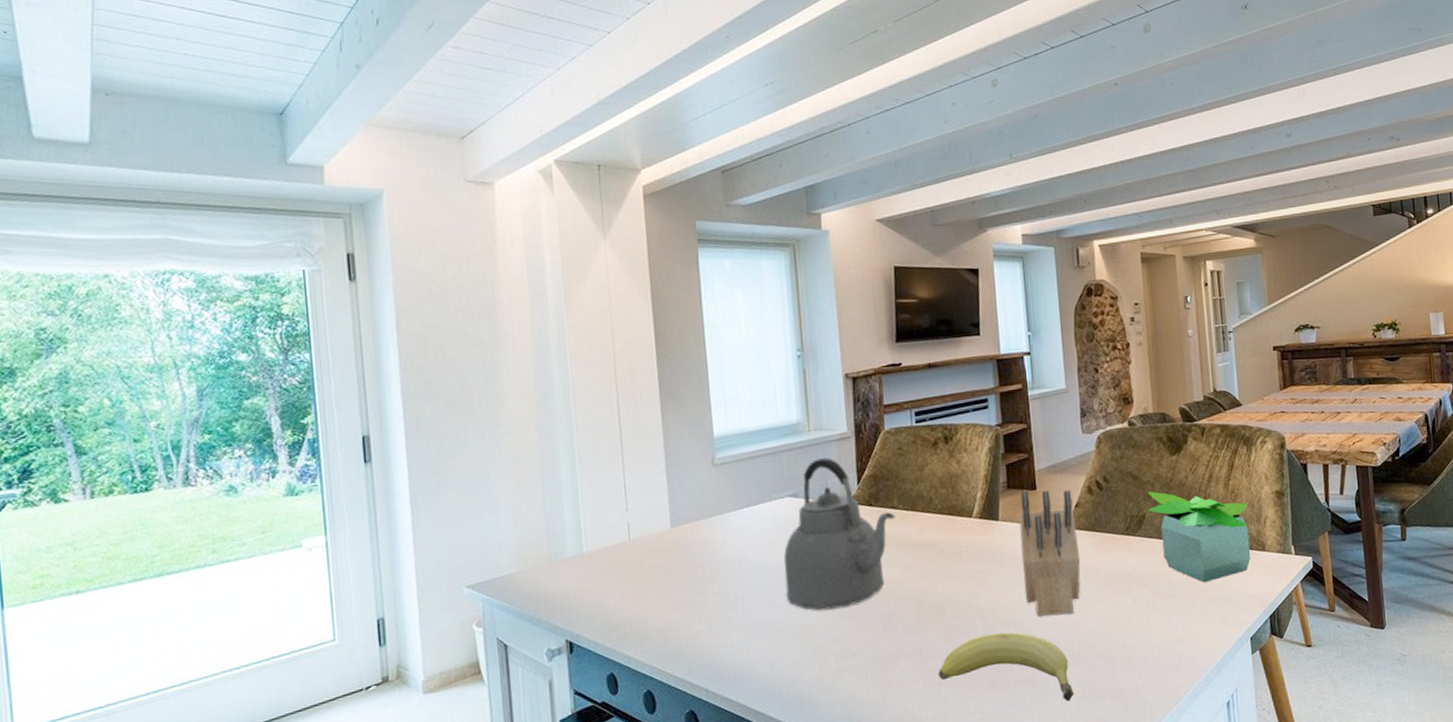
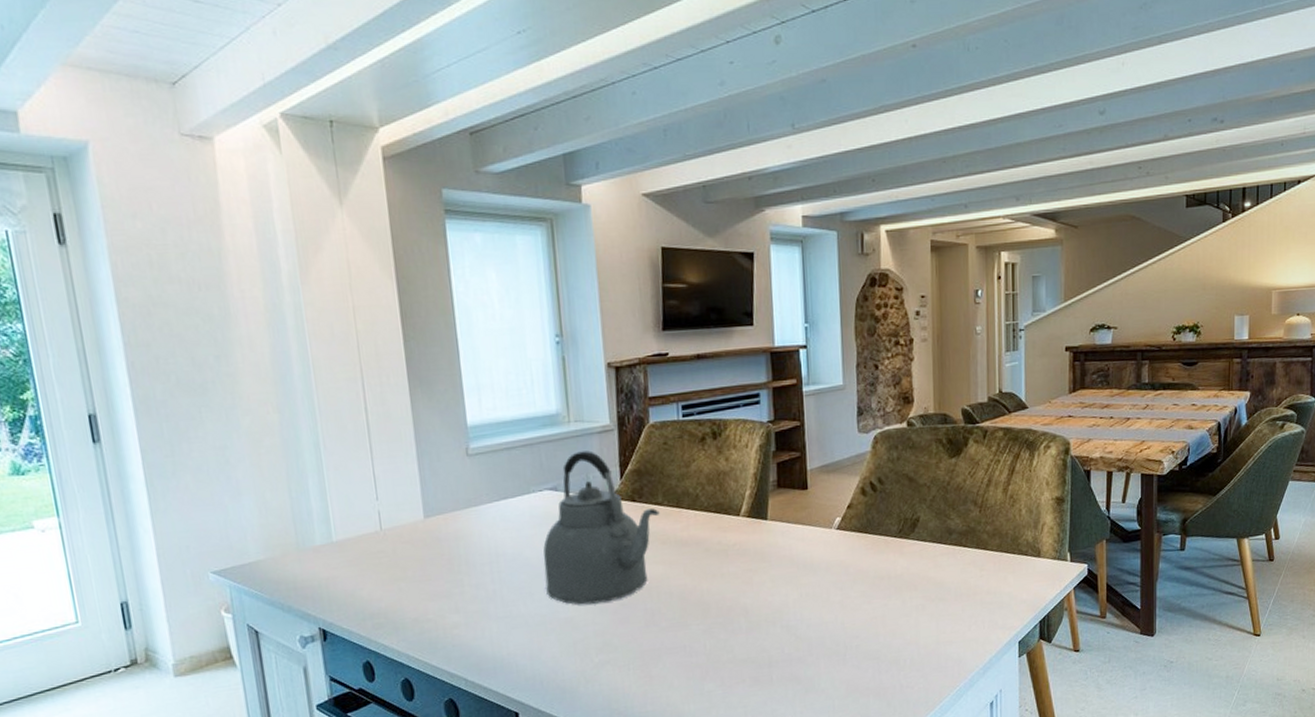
fruit: present [938,631,1074,702] -> none [701,630,838,699]
knife block: present [1018,490,1081,616] -> none [788,489,851,616]
potted plant: present [1147,491,1251,583] -> none [922,494,1026,587]

